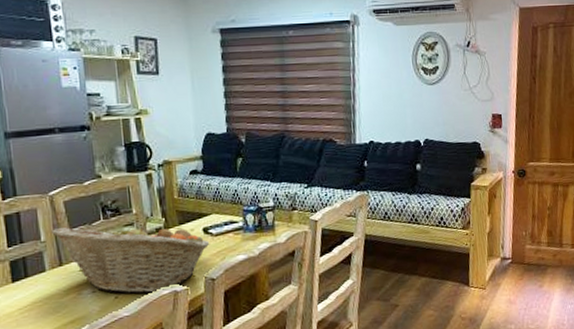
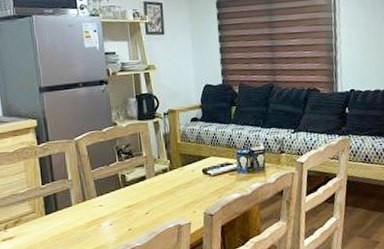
fruit basket: present [51,221,210,294] -> none [77,163,209,227]

